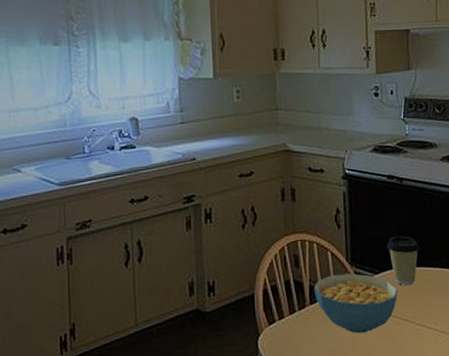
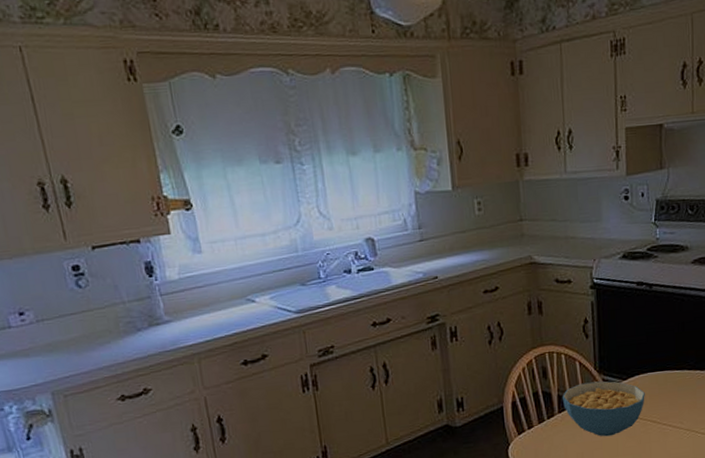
coffee cup: present [386,236,420,286] -> none [634,341,669,389]

